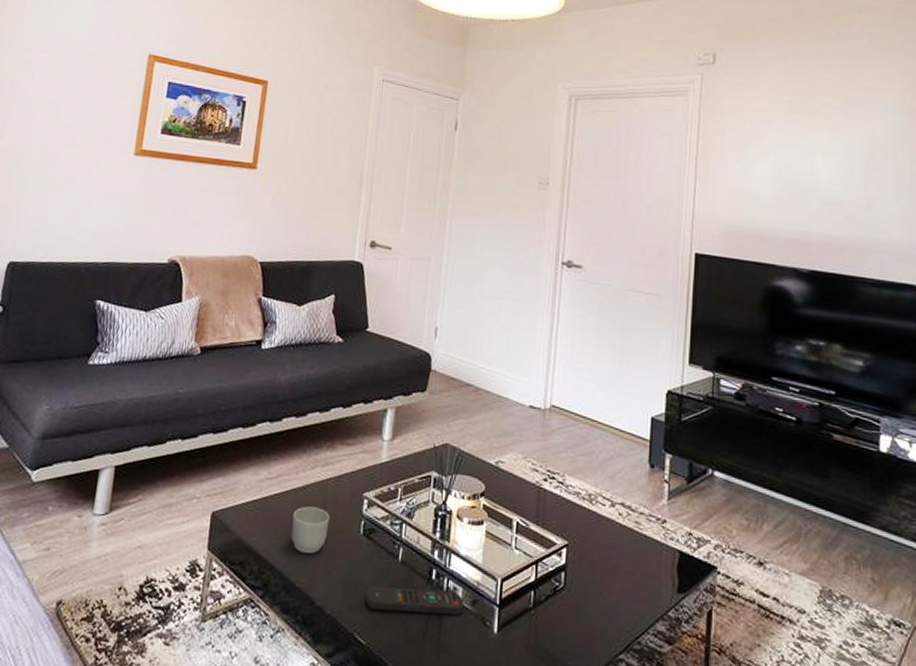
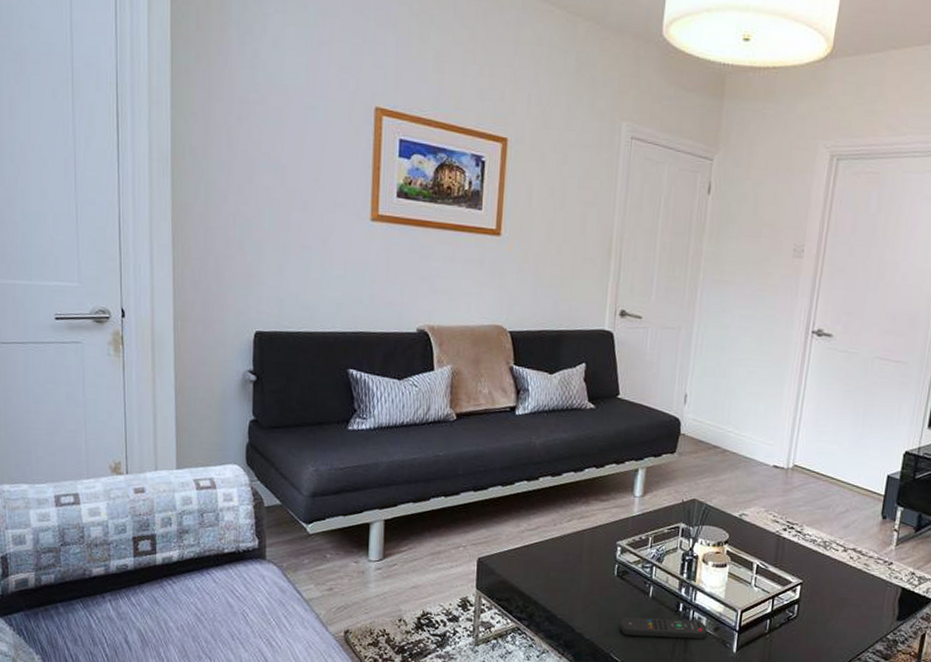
mug: present [291,506,330,553] -> none [551,553,586,591]

